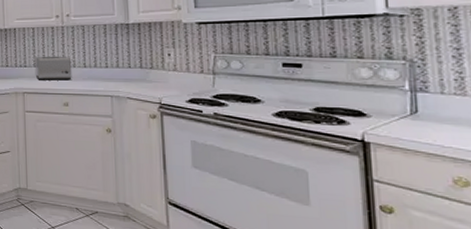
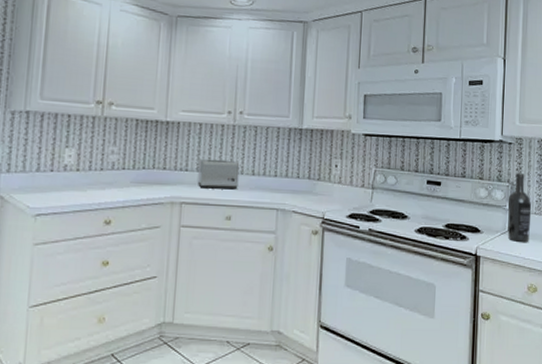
wine bottle: none [406,49,449,129] -> present [507,173,532,243]

